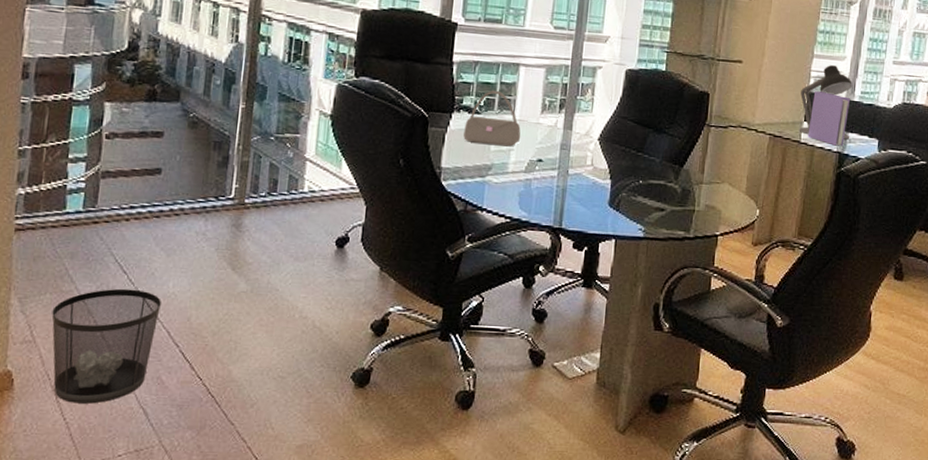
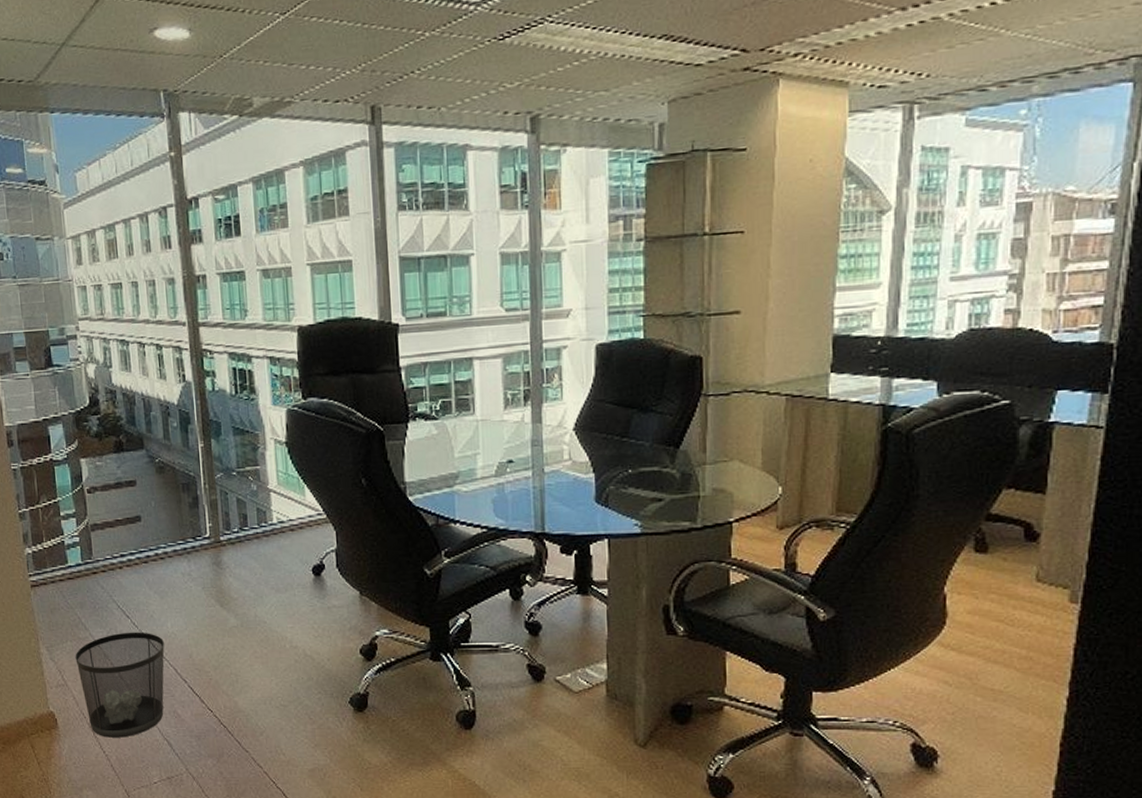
handbag: present [463,90,521,147] -> none [423,390,486,452]
desk lamp: present [799,65,853,141] -> none [822,296,897,389]
binder: present [807,91,850,146] -> none [837,332,892,397]

